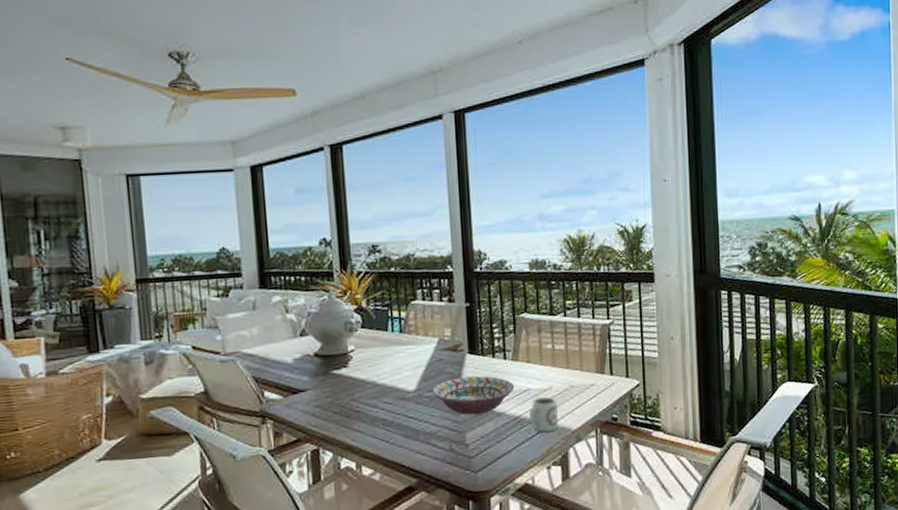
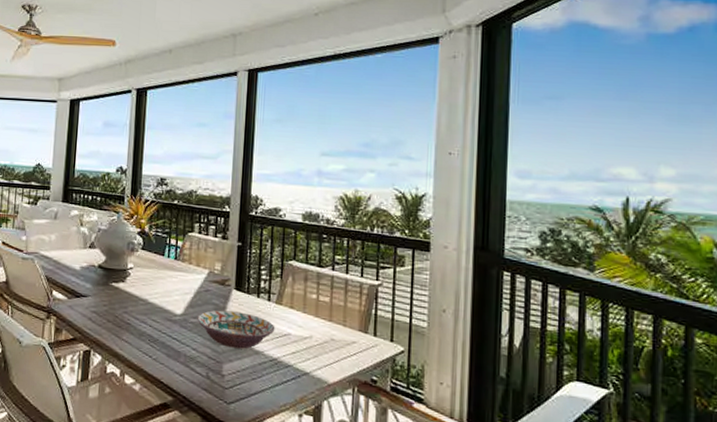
cup: present [529,396,558,432] -> none [286,343,316,381]

